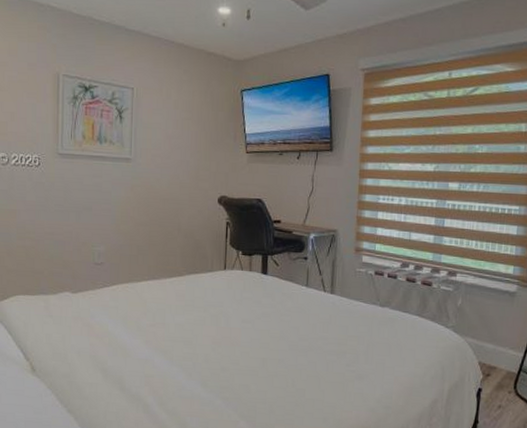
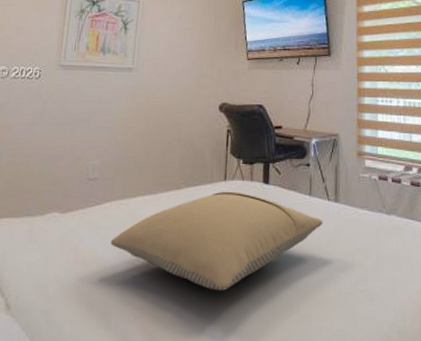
pillow: none [119,279,319,366] -> present [110,191,323,291]

